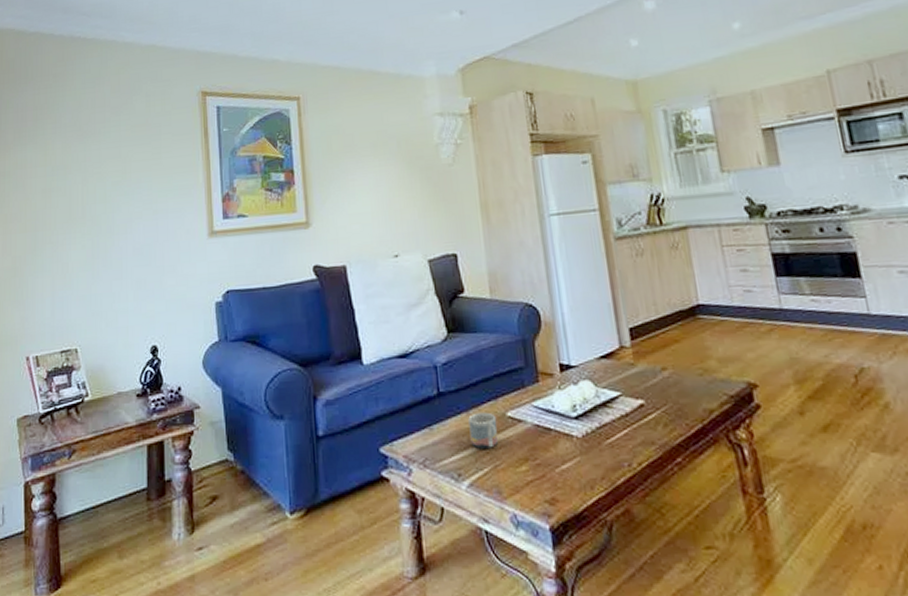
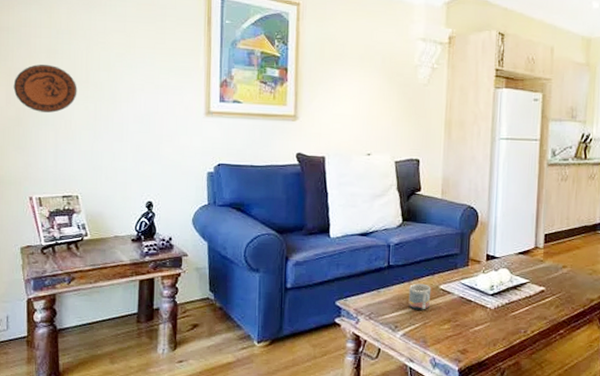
decorative plate: none [9,205,74,258] -> present [13,64,77,113]

